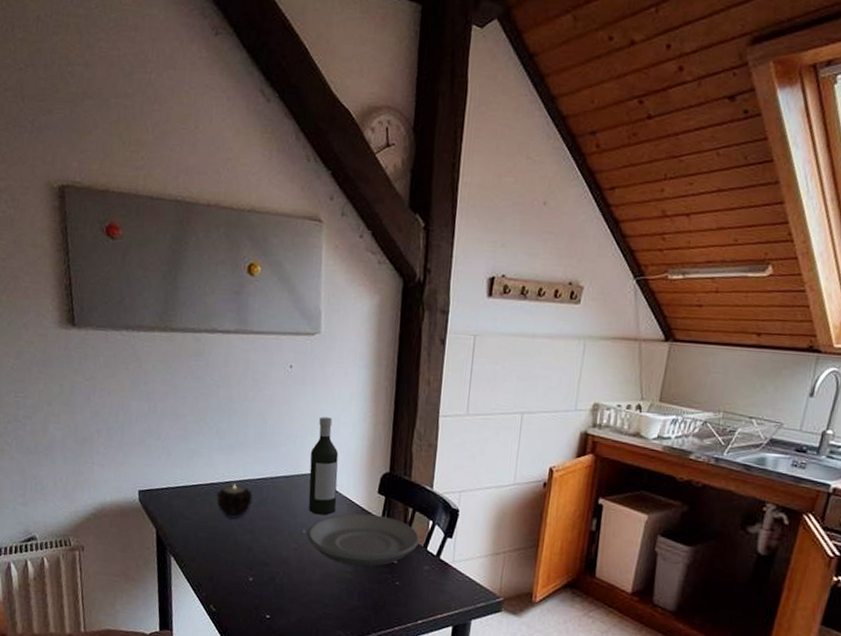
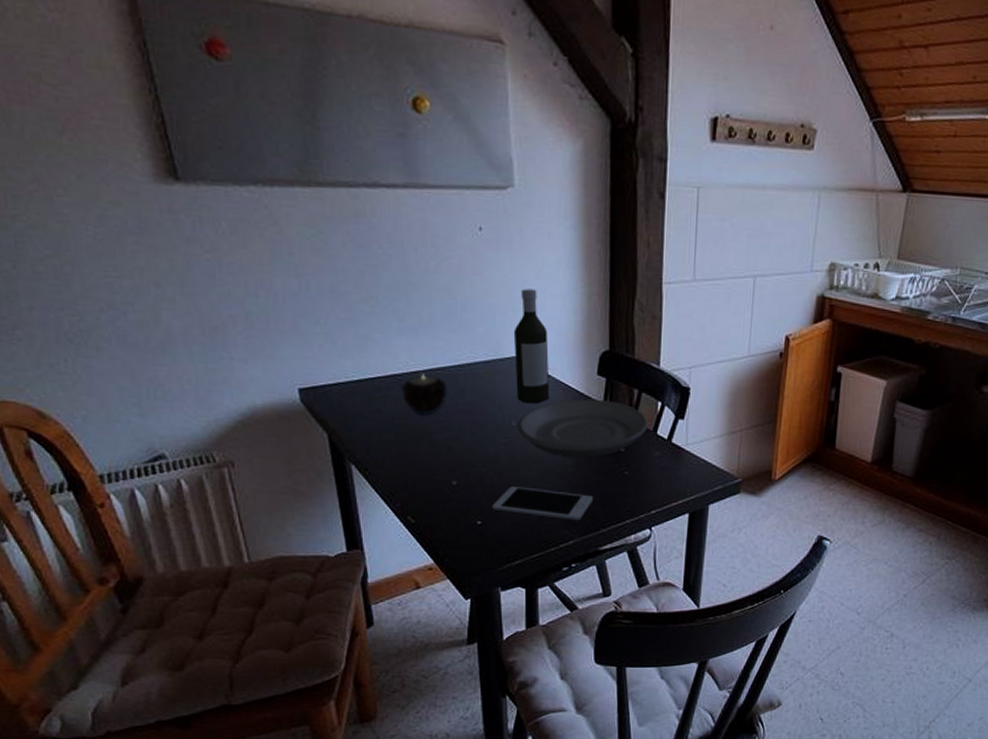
cell phone: none [279,587,368,624] -> present [492,486,594,521]

